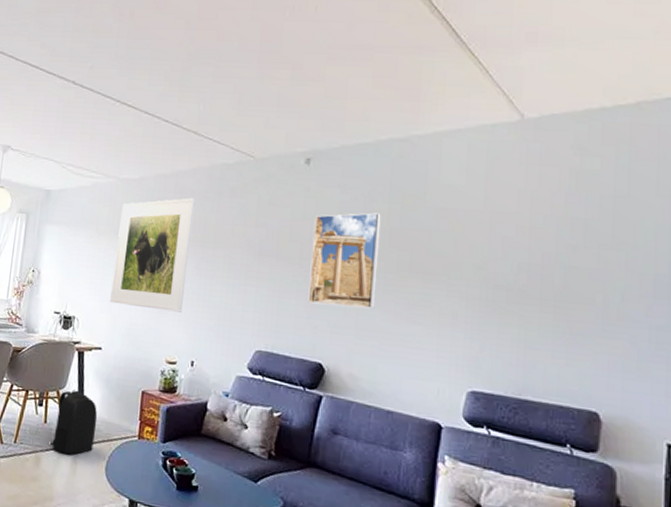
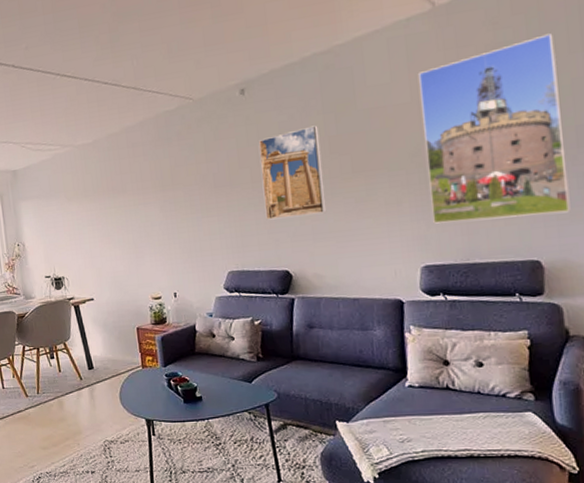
backpack: present [50,389,98,455] -> none [67,339,106,394]
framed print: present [110,197,195,312] -> none [83,149,157,258]
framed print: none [488,172,642,367] -> present [417,33,571,224]

